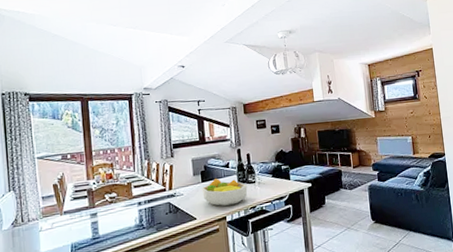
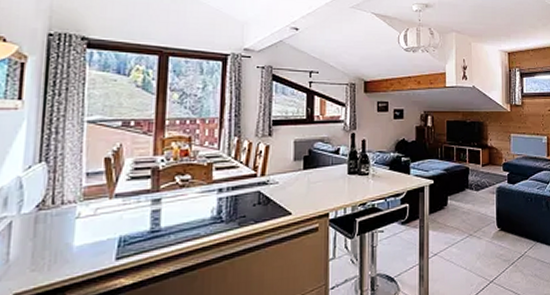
fruit bowl: present [202,179,248,206] -> none [303,167,359,200]

